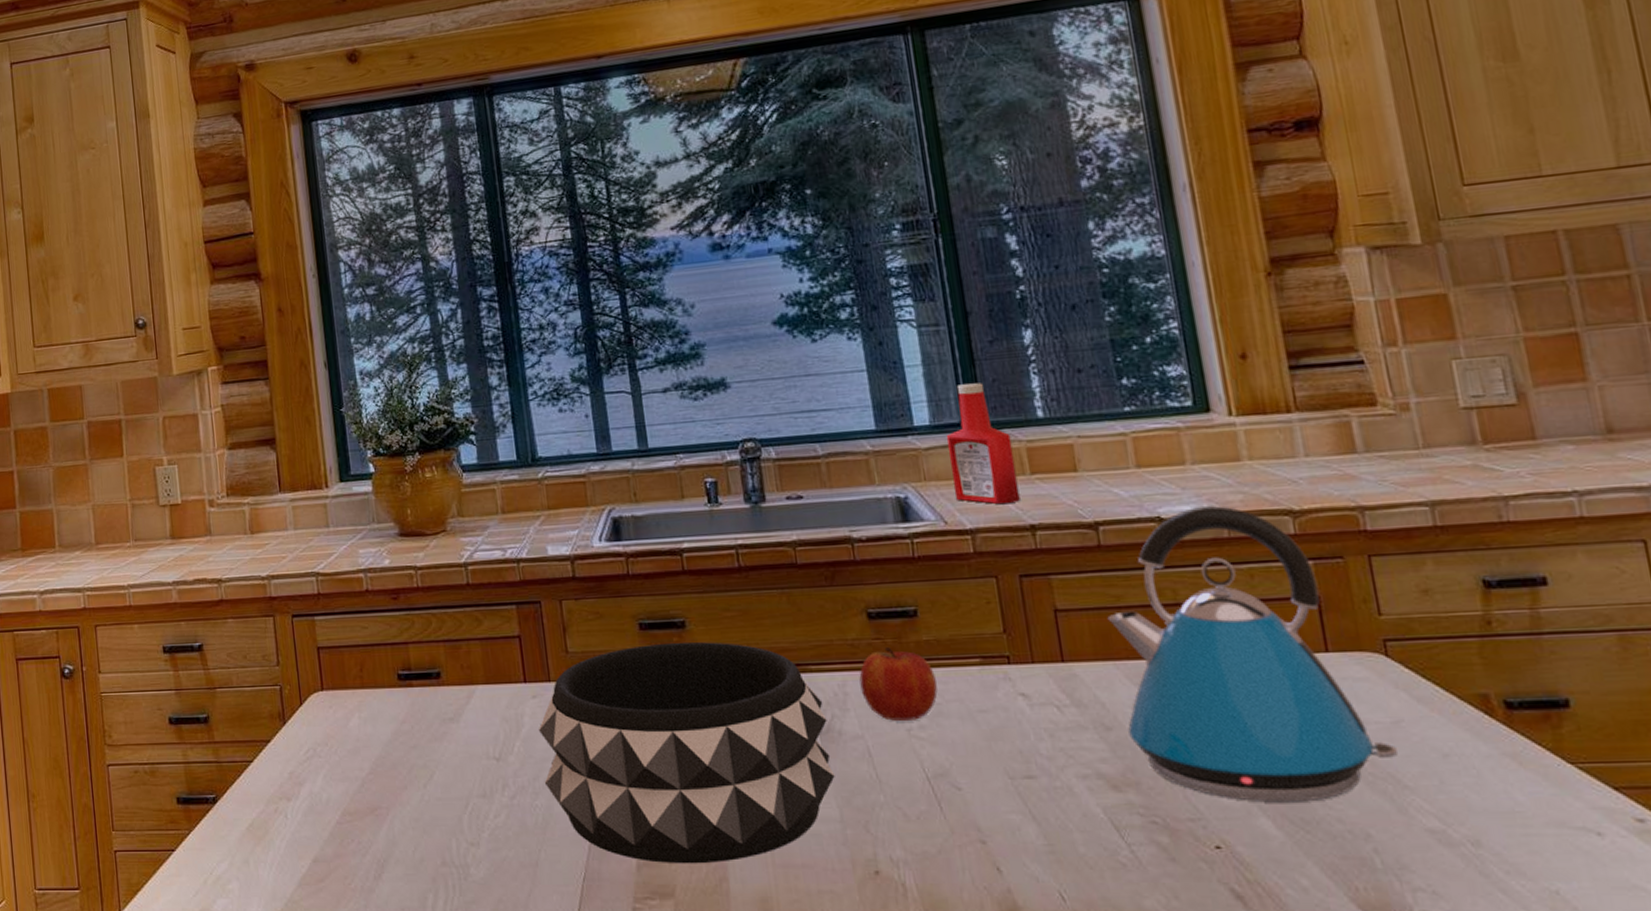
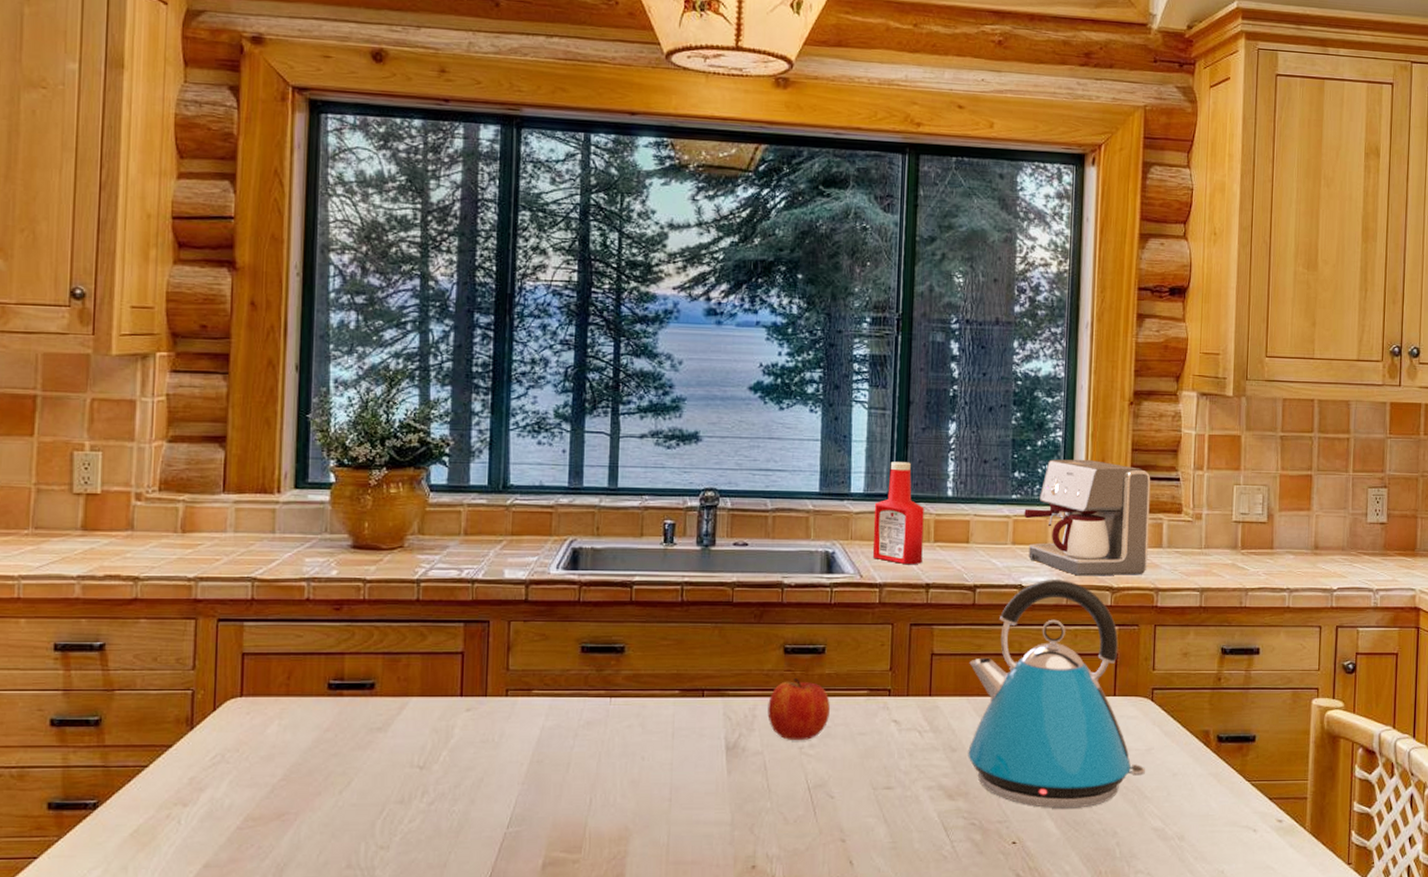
decorative bowl: present [538,641,835,864] -> none [465,665,735,863]
coffee maker: none [1144,351,1340,500] -> present [1024,459,1151,576]

